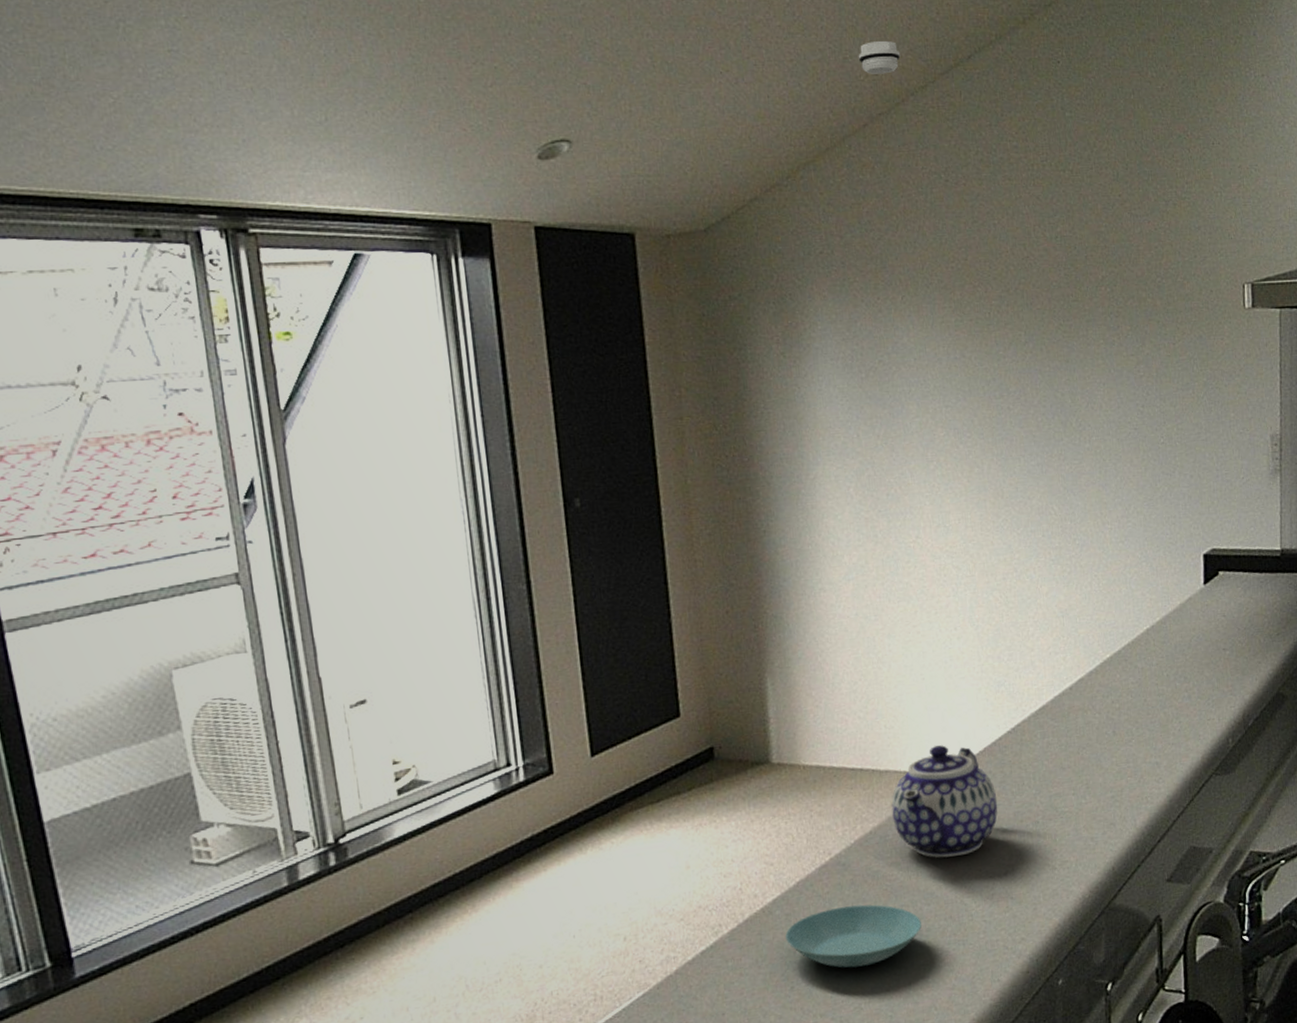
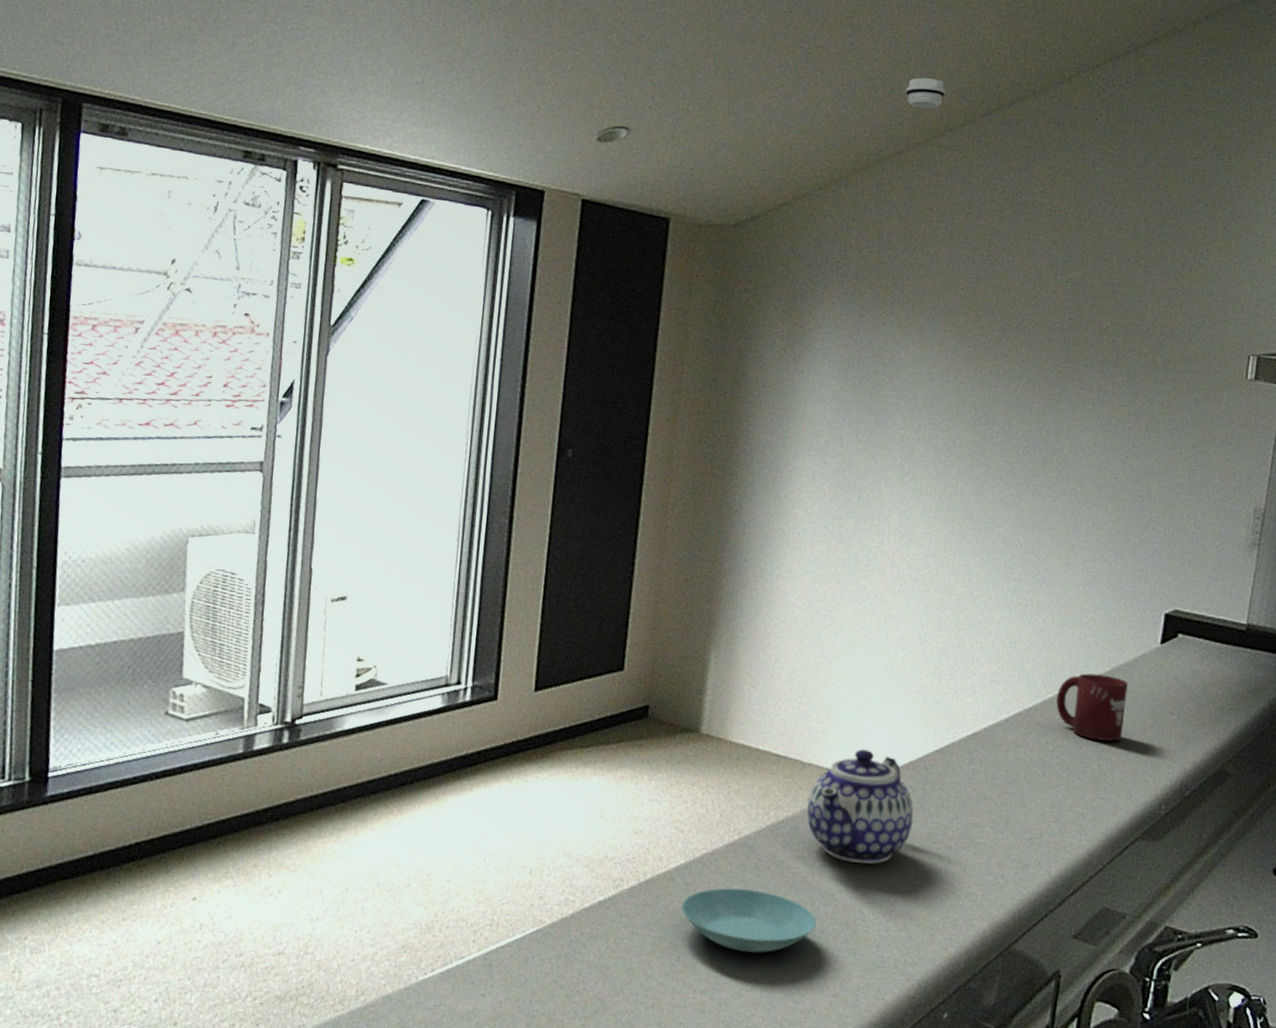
cup: none [1114,625,1182,690] -> present [1056,673,1128,742]

